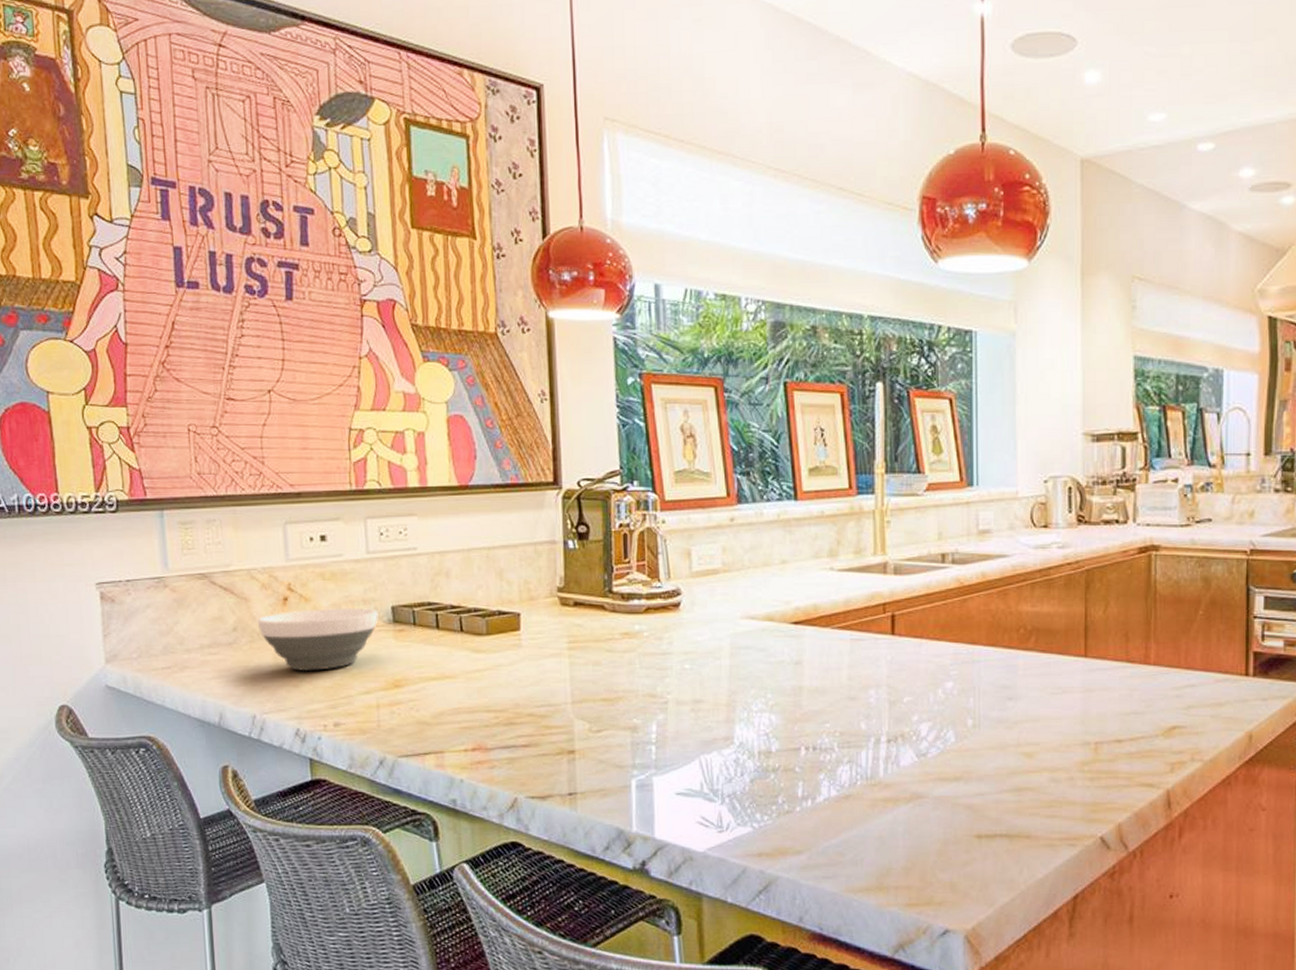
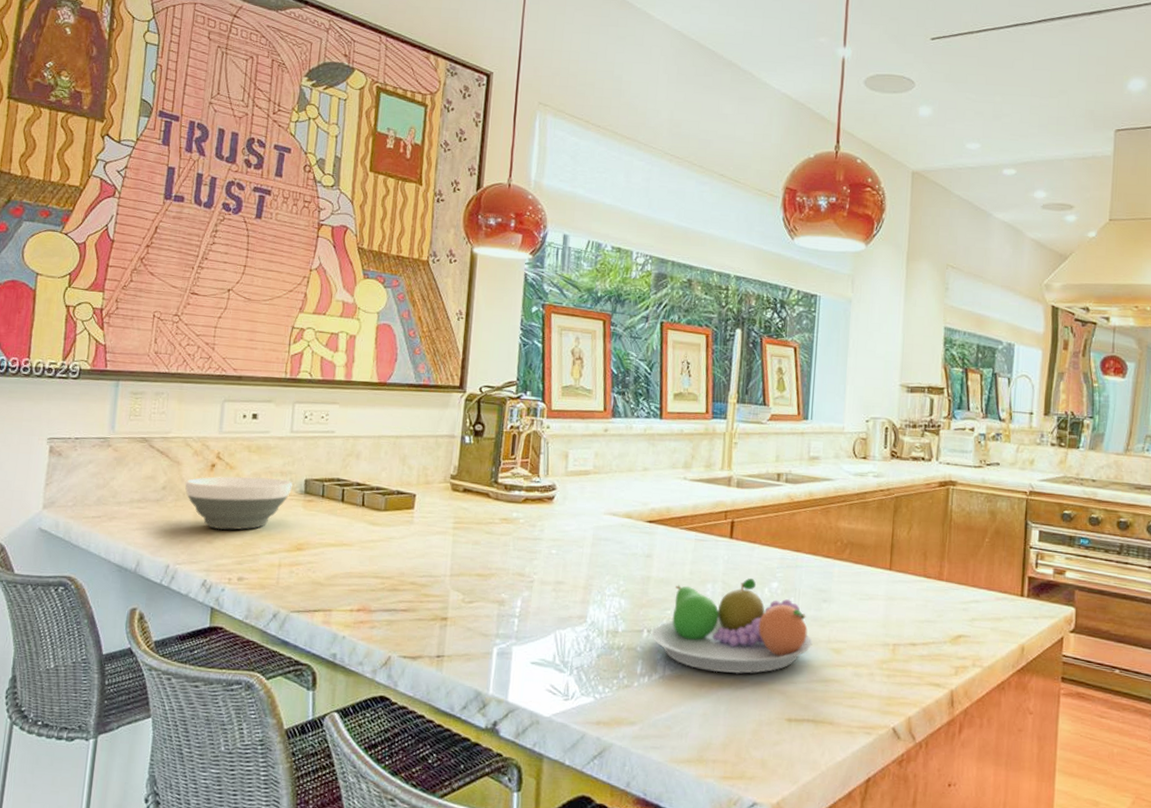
fruit bowl: none [810,680,999,790] -> present [651,578,813,674]

